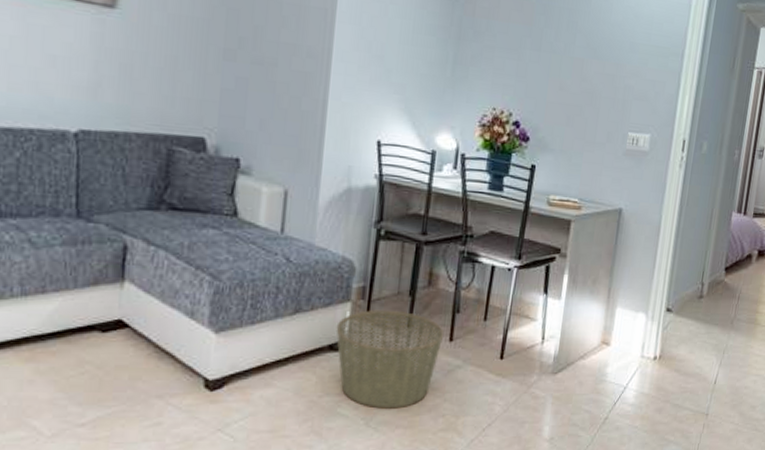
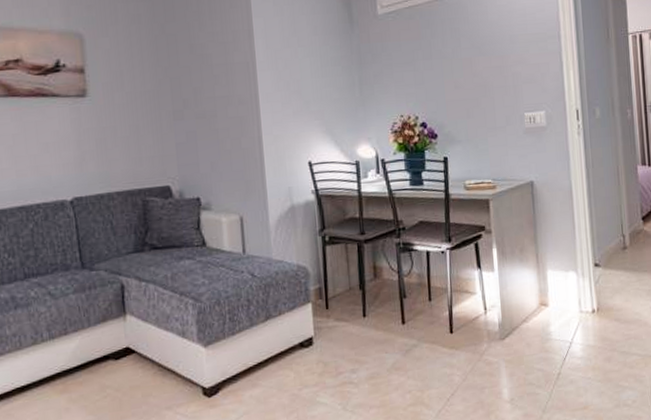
basket: present [336,310,444,409] -> none [302,304,397,394]

